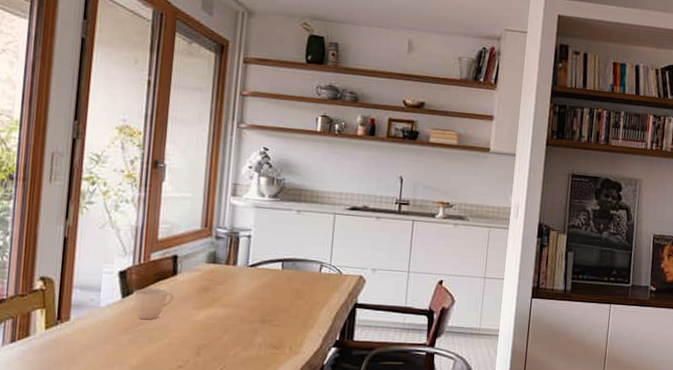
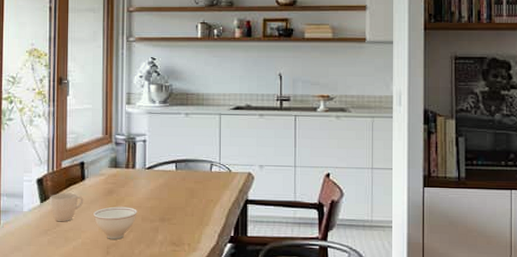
bowl: none [184,305,235,341] -> present [93,206,137,240]

